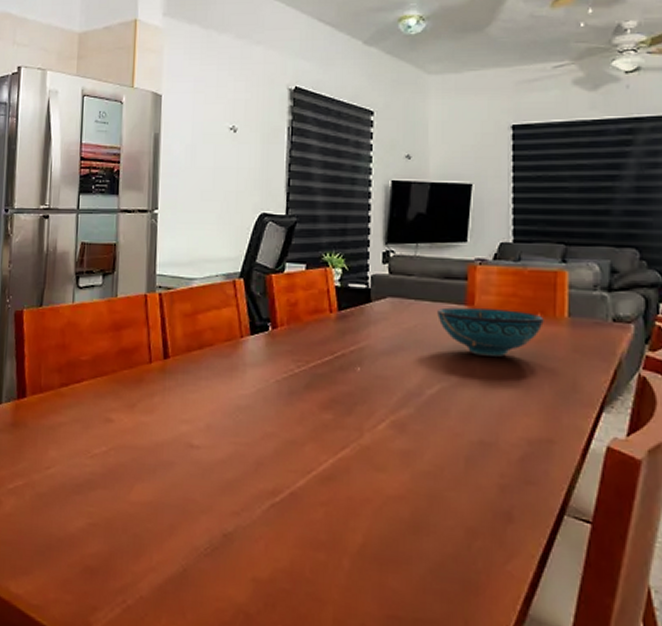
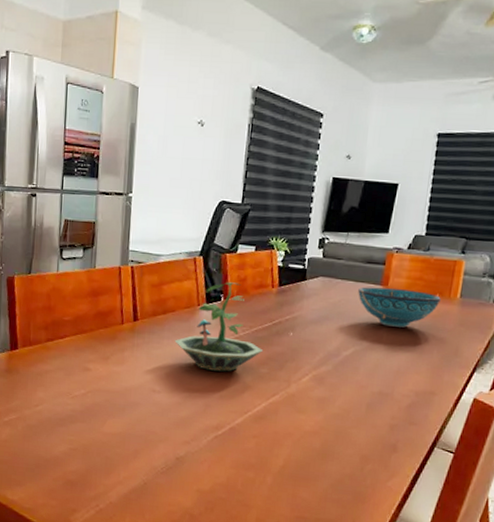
terrarium: none [214,308,326,420] -> present [174,282,264,372]

